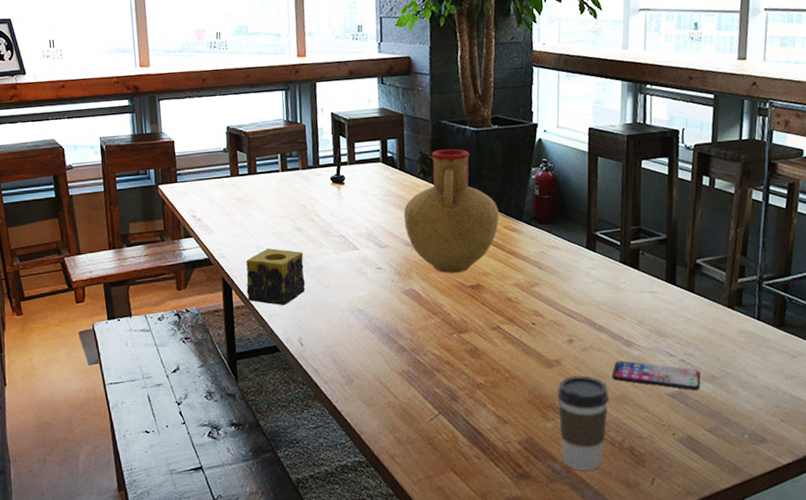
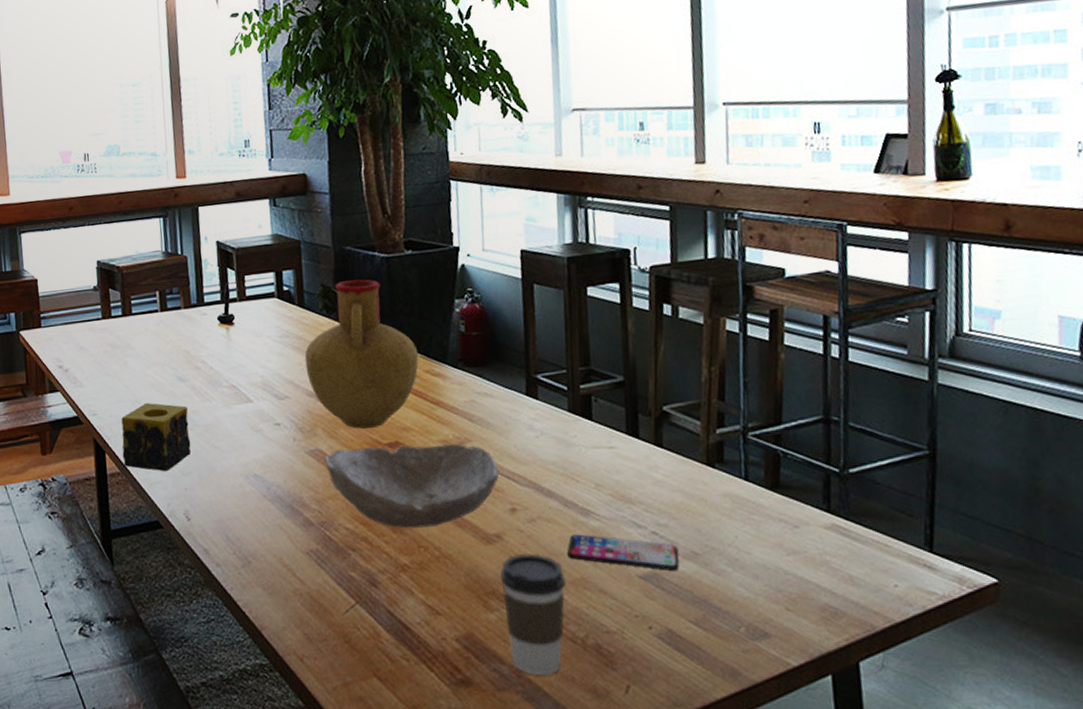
bowl: none [417,286,560,355] -> present [324,443,499,529]

